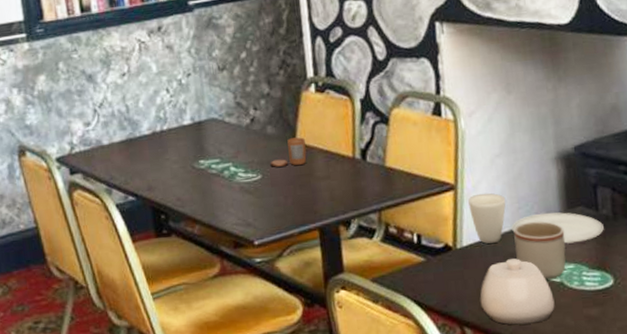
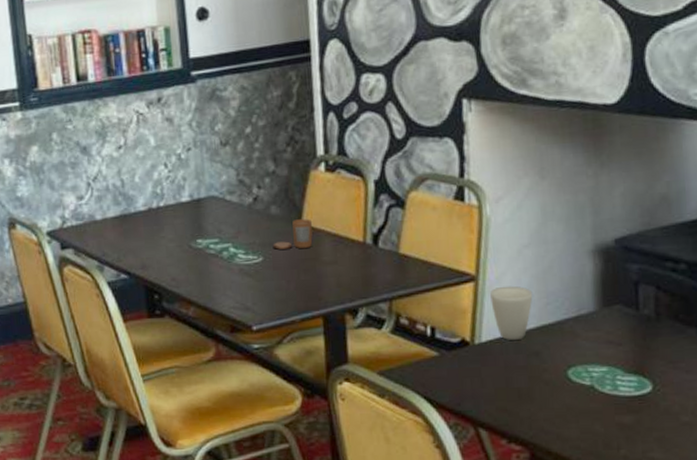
sugar bowl: present [479,258,555,325] -> none [497,358,583,429]
plate: present [512,212,604,244] -> none [538,309,644,345]
mug: present [513,221,566,280] -> none [540,318,599,383]

